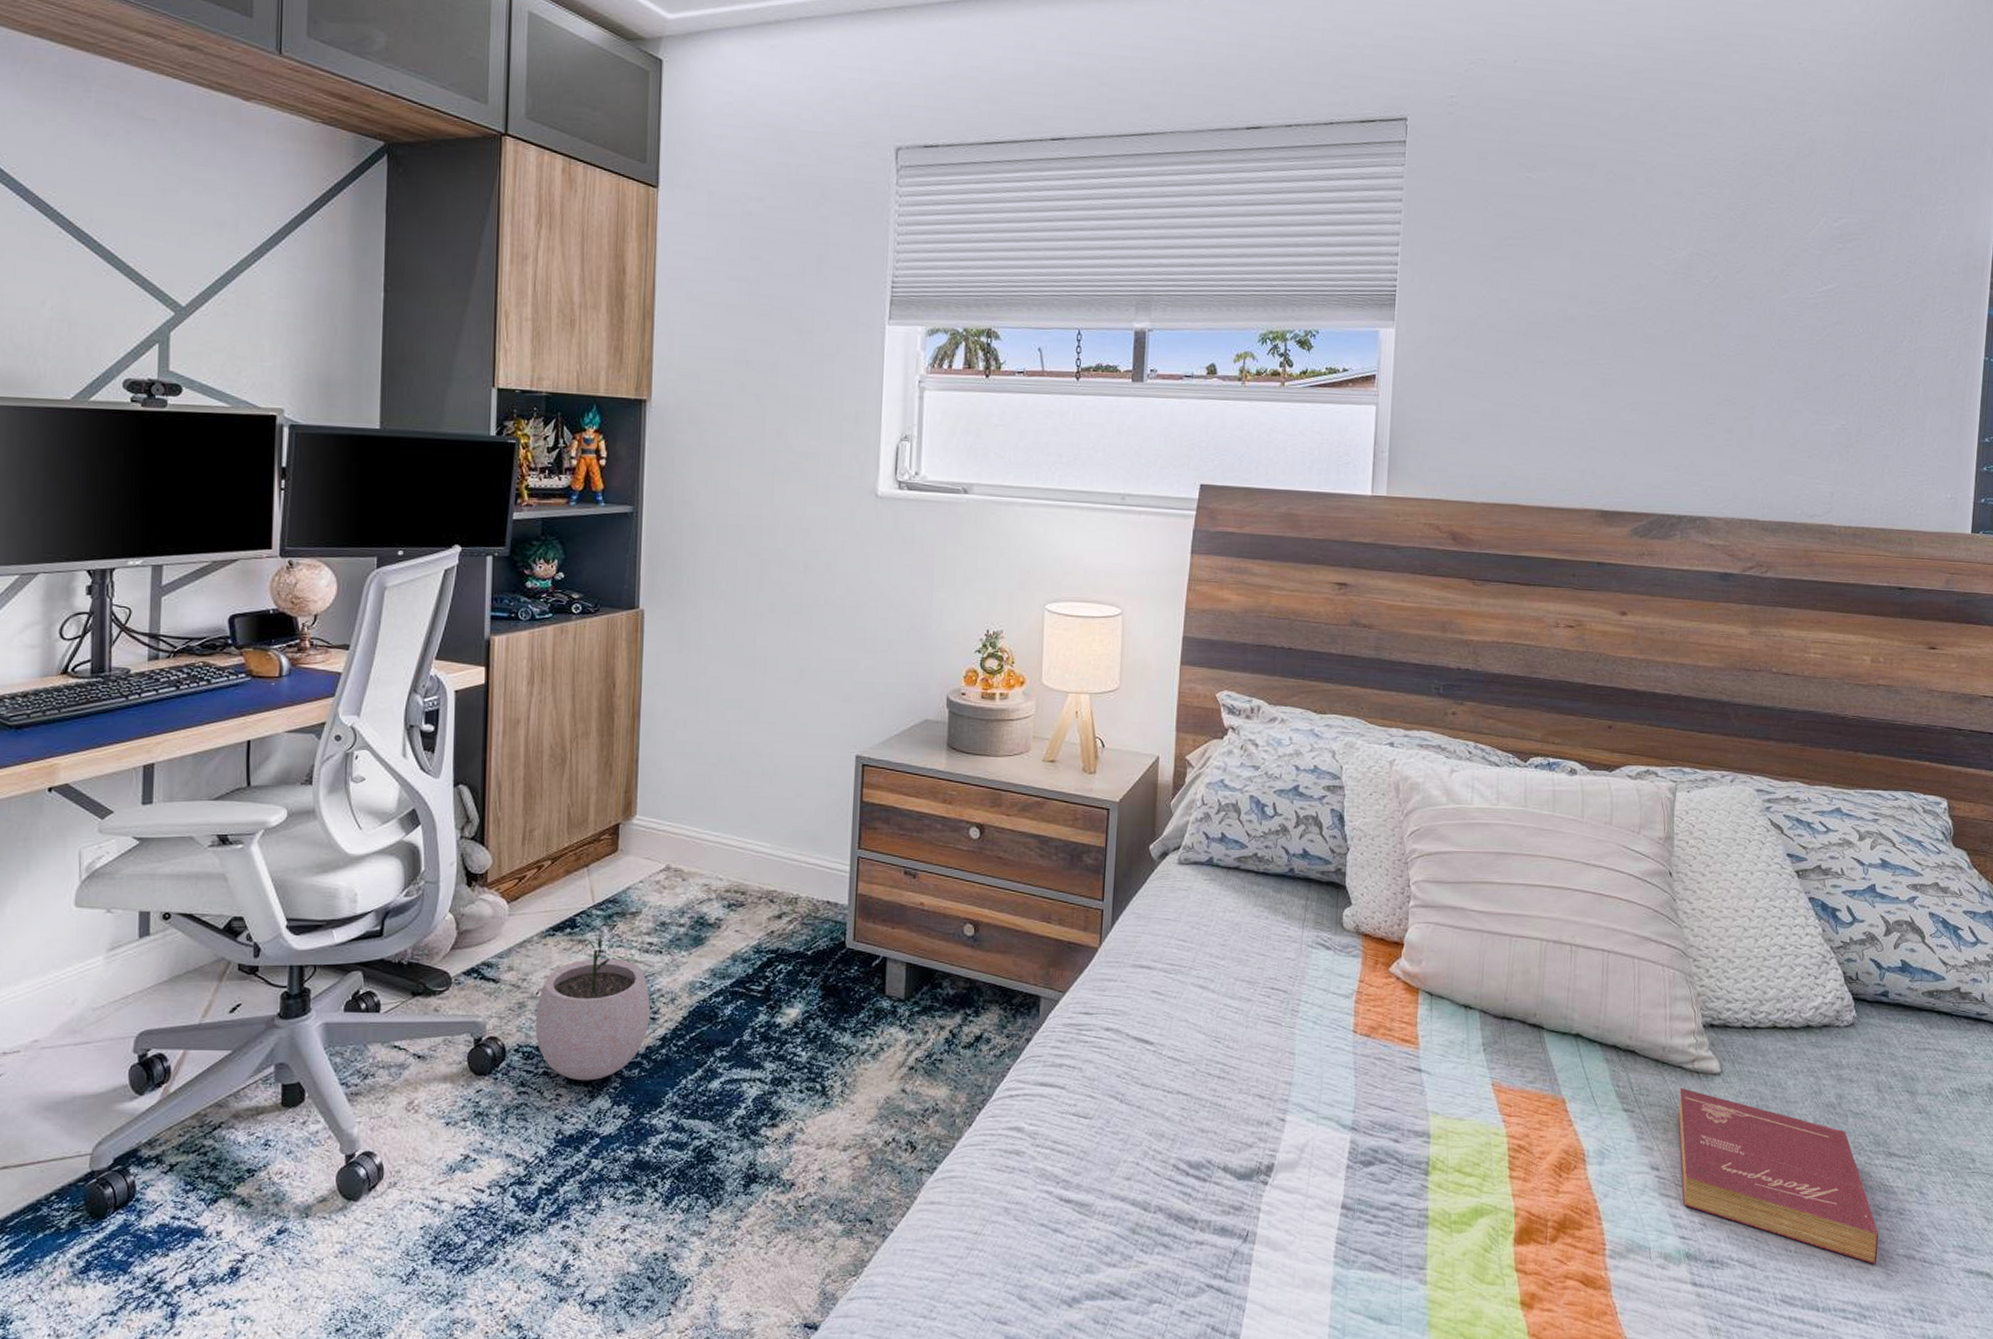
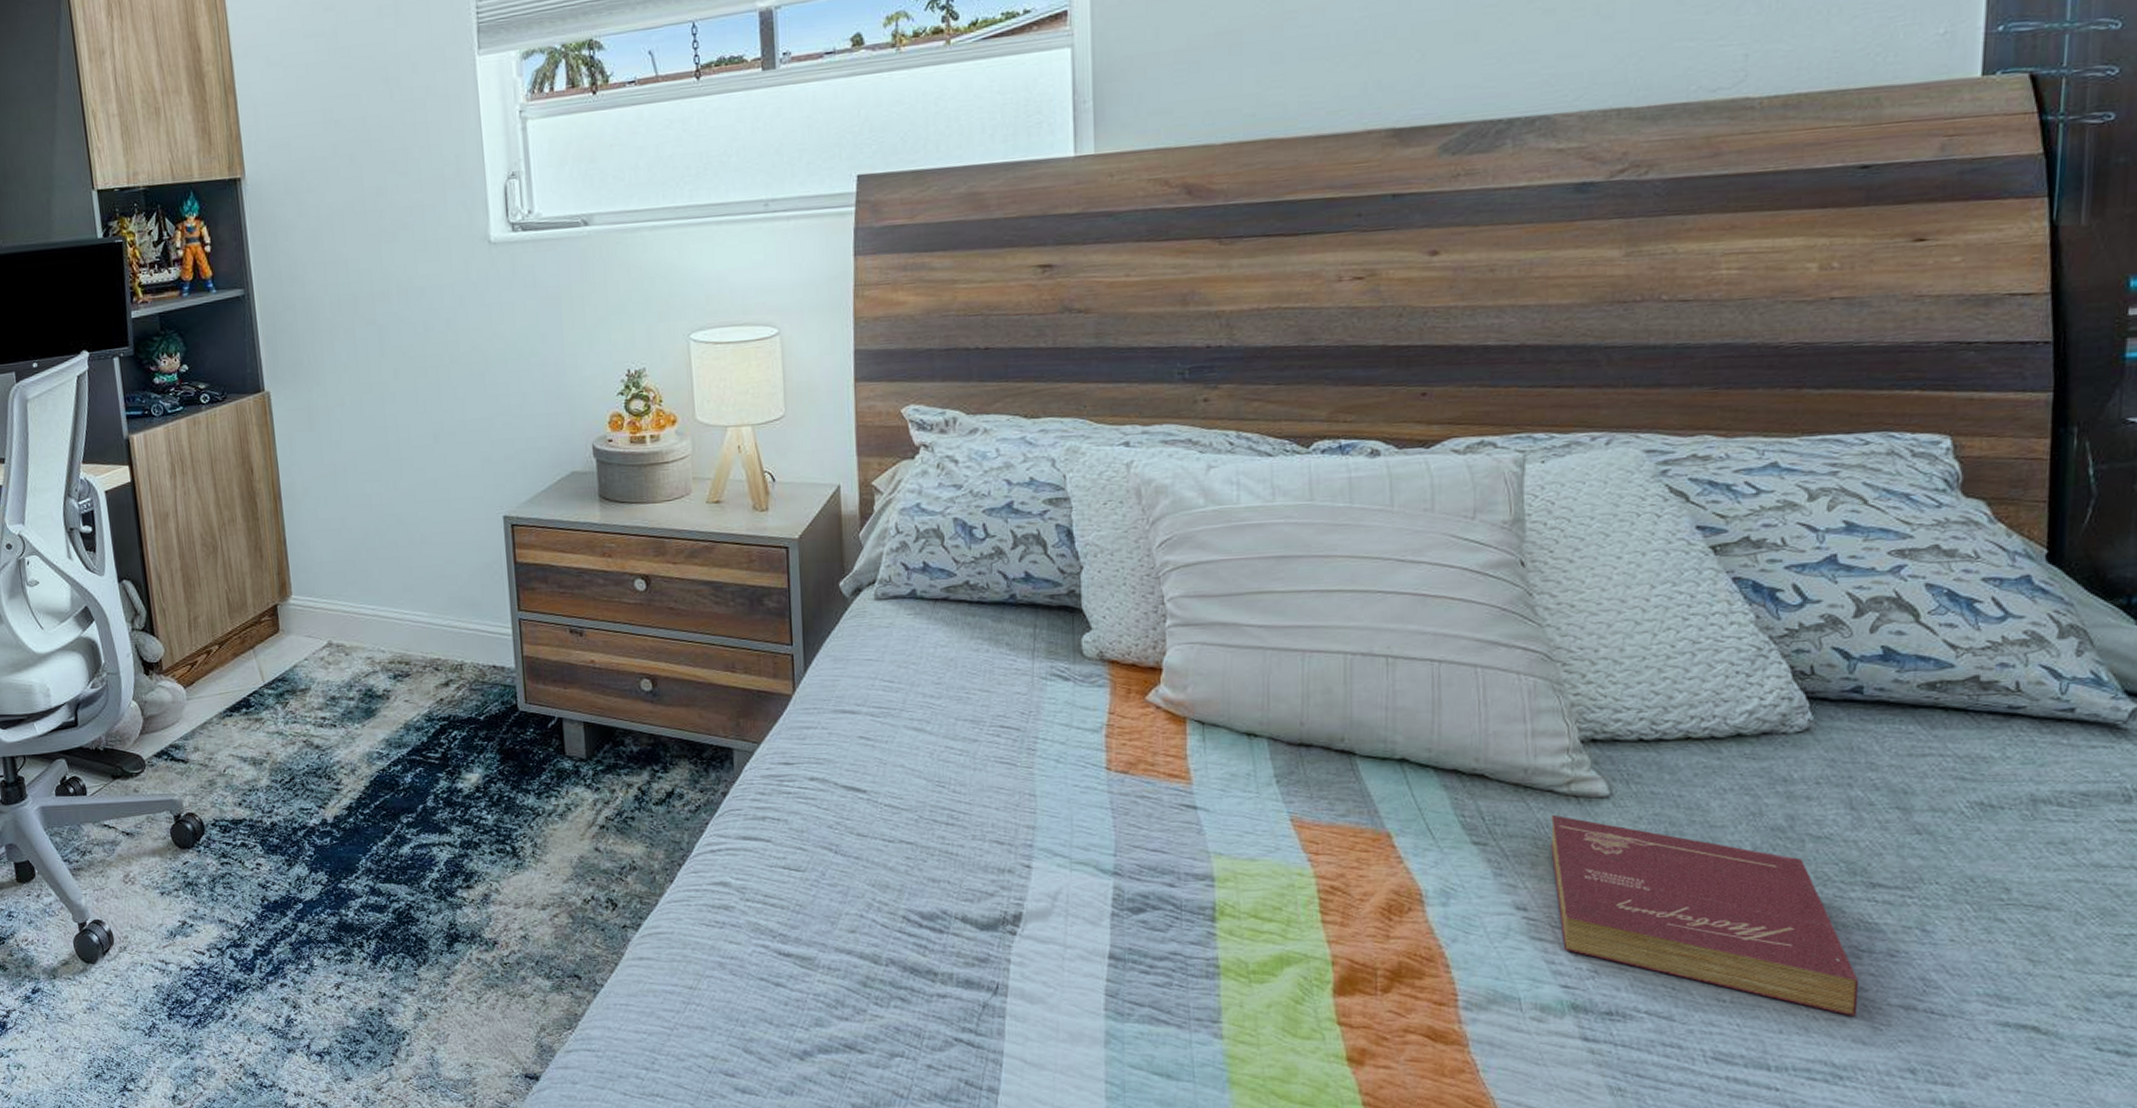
plant pot: present [535,935,650,1081] -> none [226,713,334,851]

